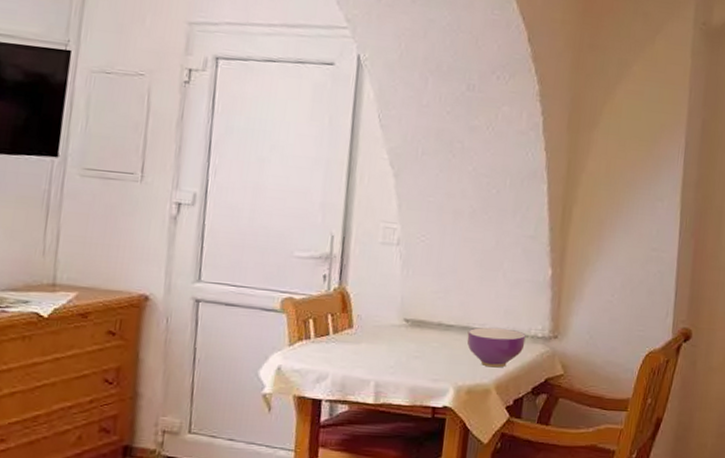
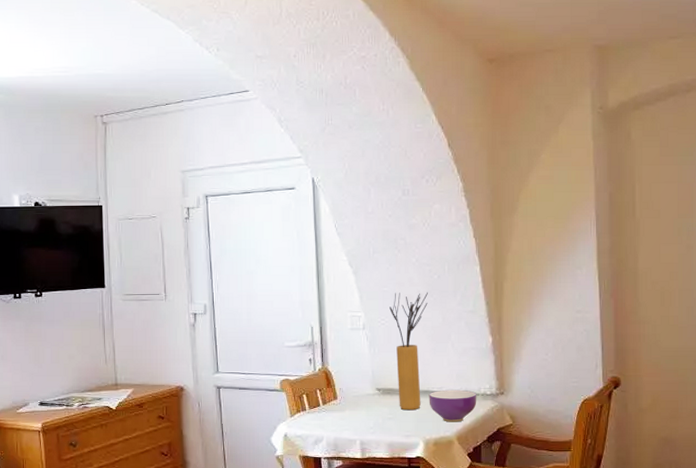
vase: none [430,204,482,349] -> present [389,292,428,411]

